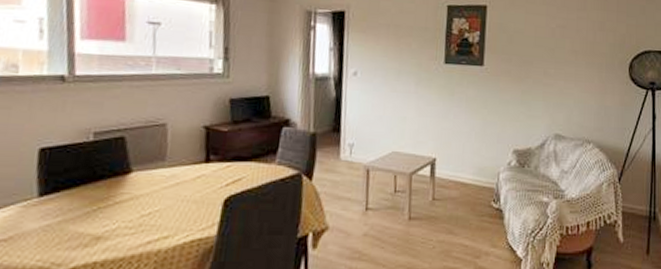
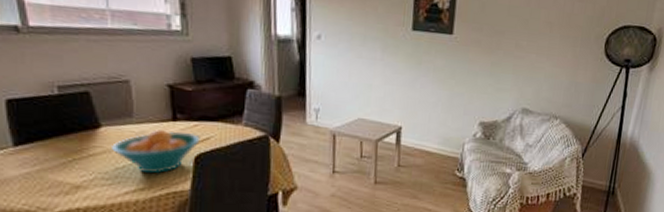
fruit bowl: none [139,172,232,220] -> present [112,129,200,174]

